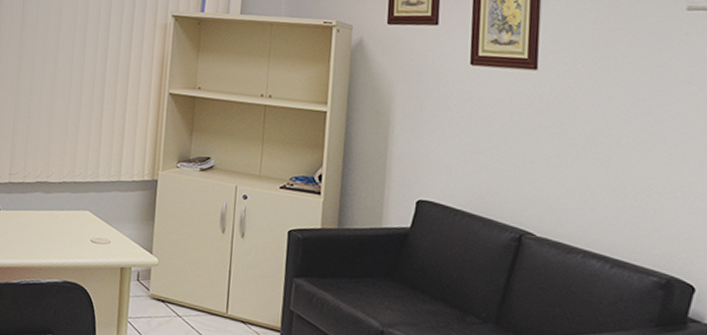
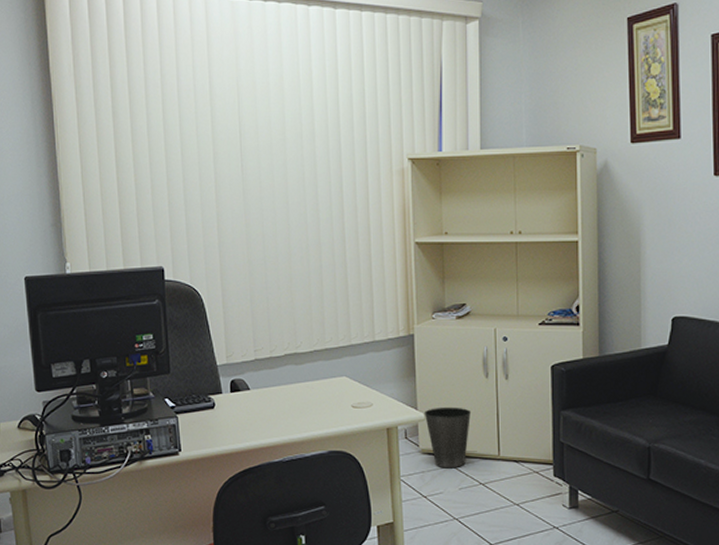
waste basket: none [158,254,205,319] -> present [424,407,472,469]

